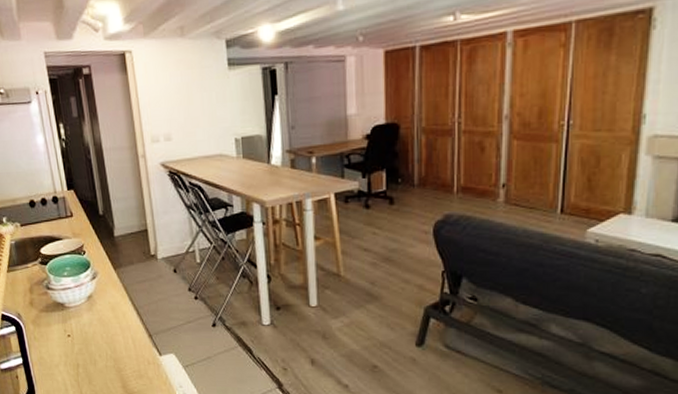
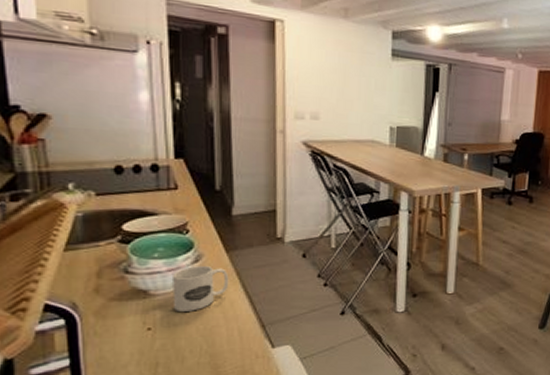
mug: none [79,281,120,321] -> present [173,265,229,311]

